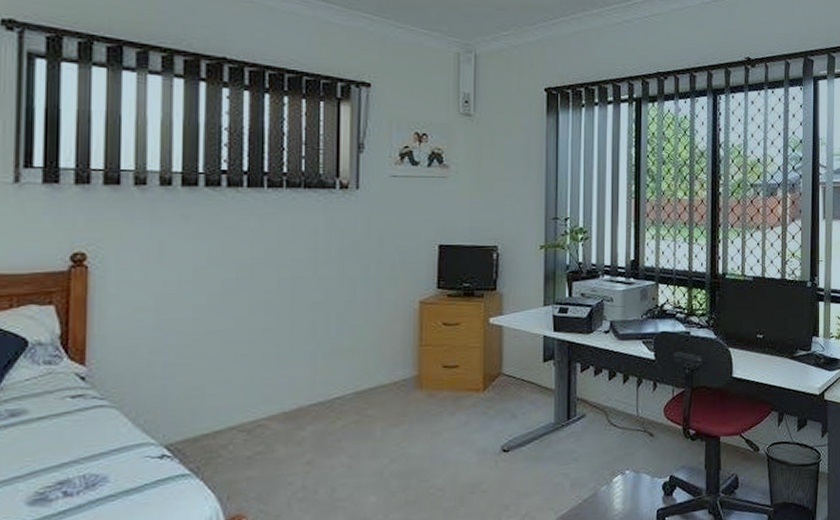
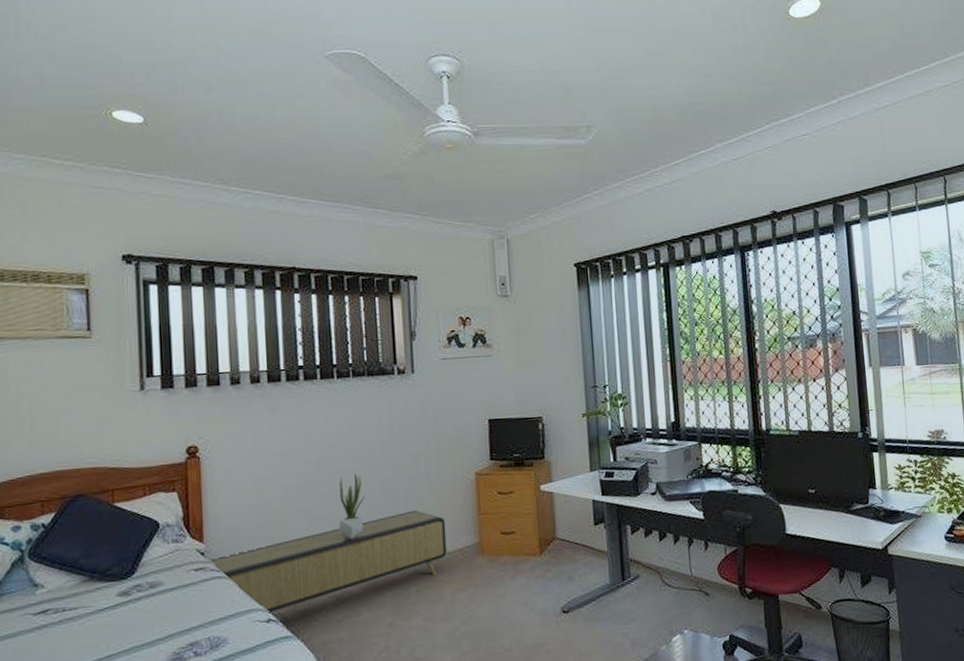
storage bench: none [93,338,382,448] -> present [211,510,447,613]
potted plant: none [257,294,290,368] -> present [339,473,365,540]

